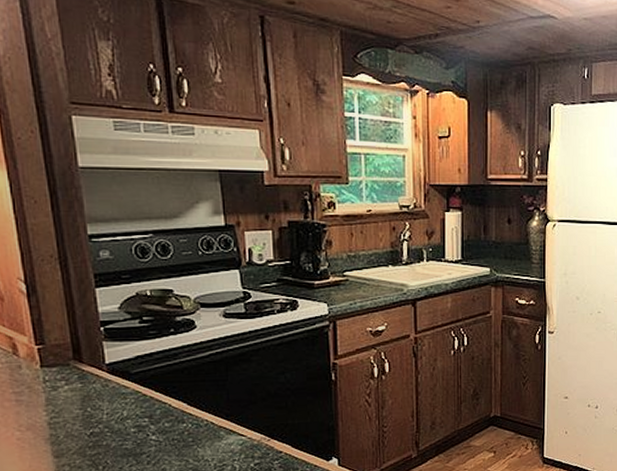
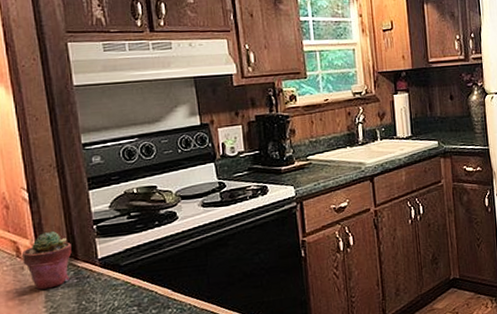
potted succulent: none [18,329,76,392] -> present [21,230,72,290]

